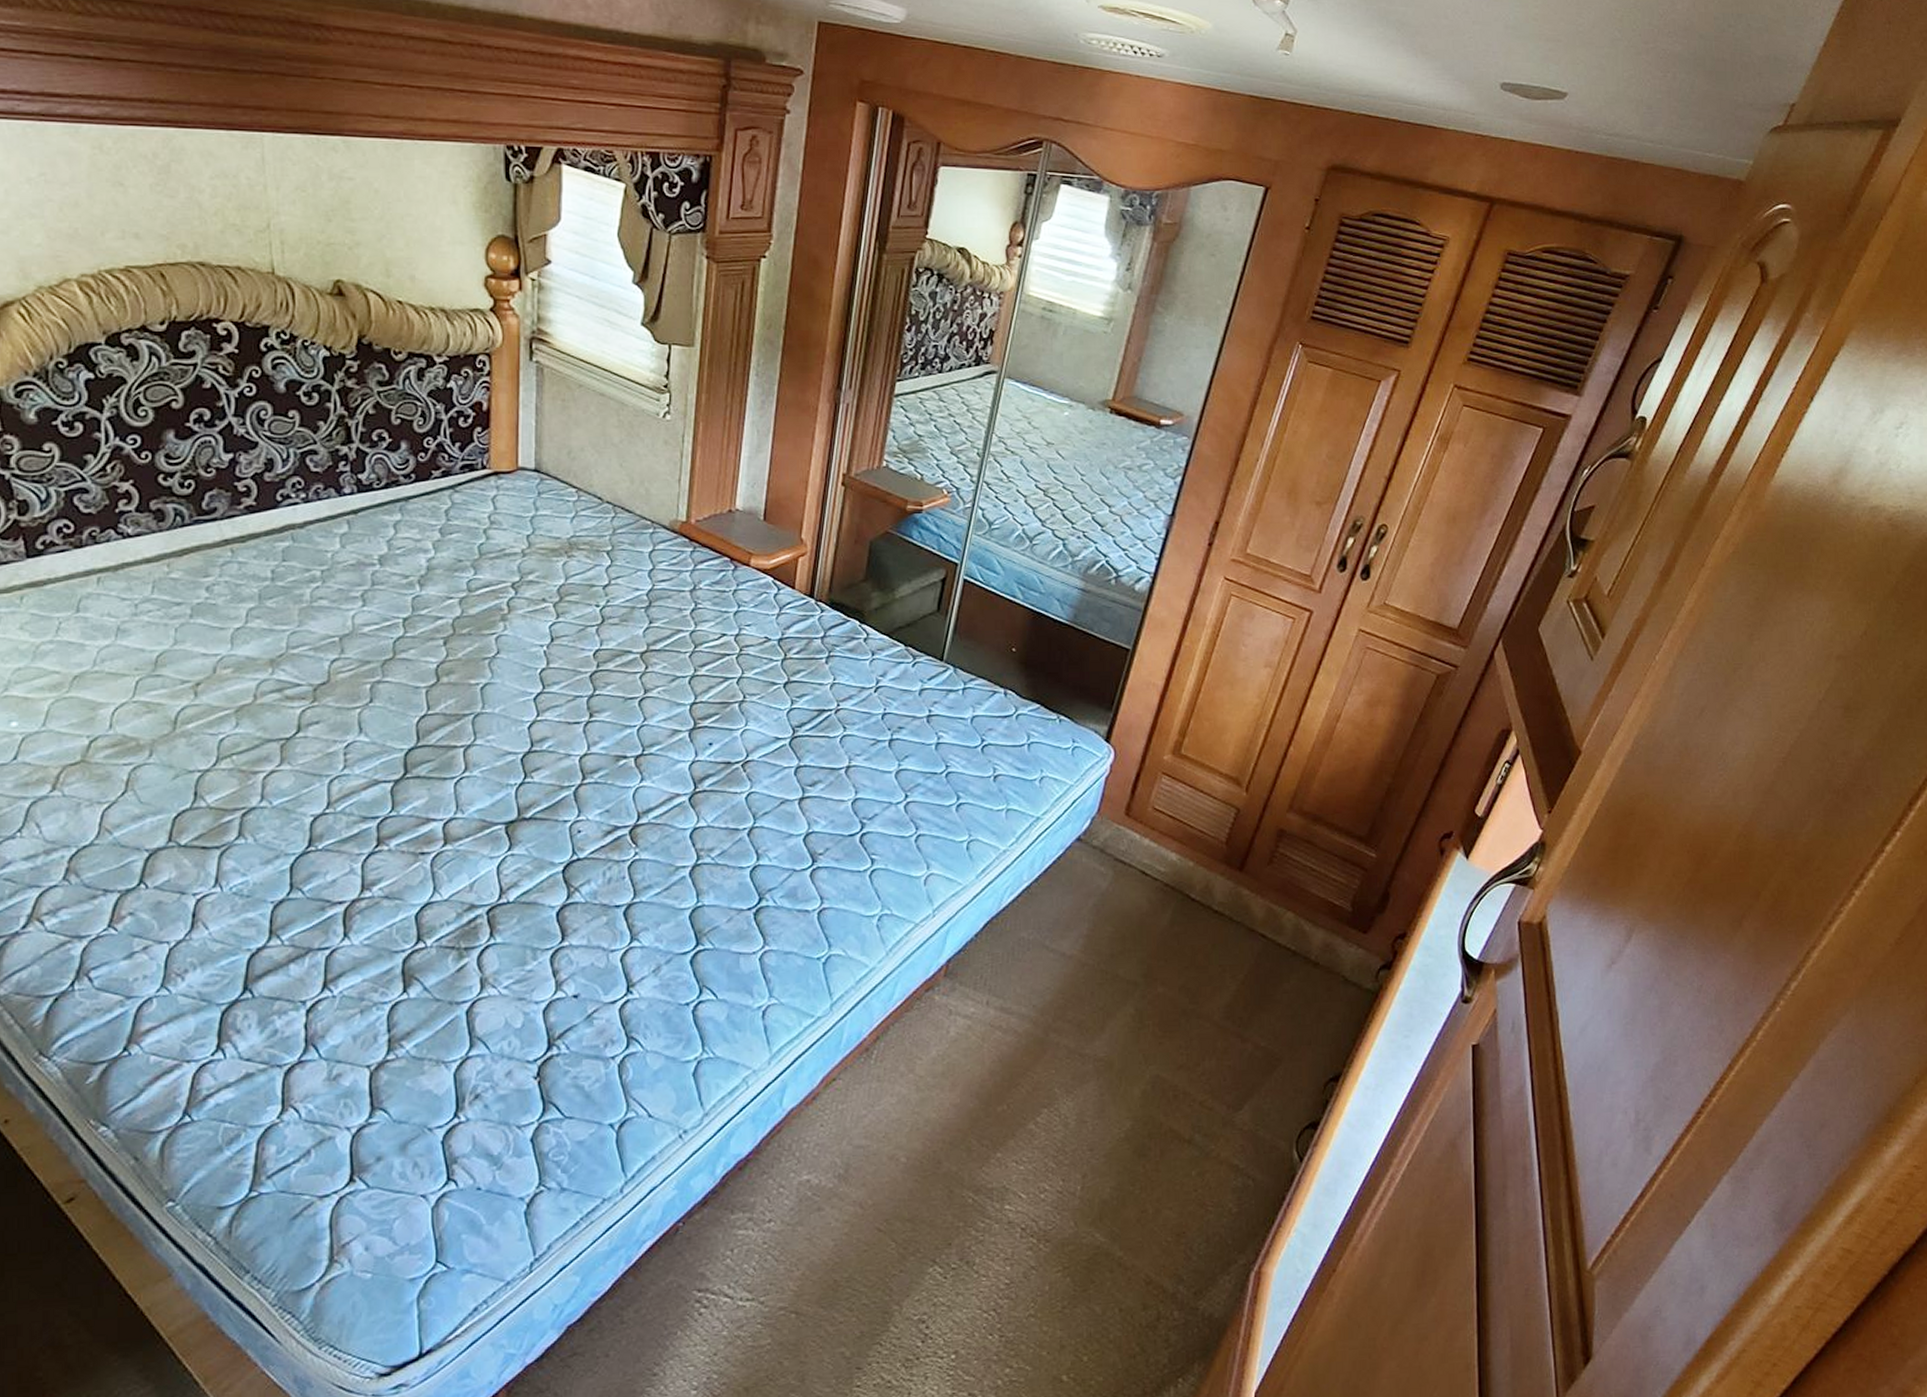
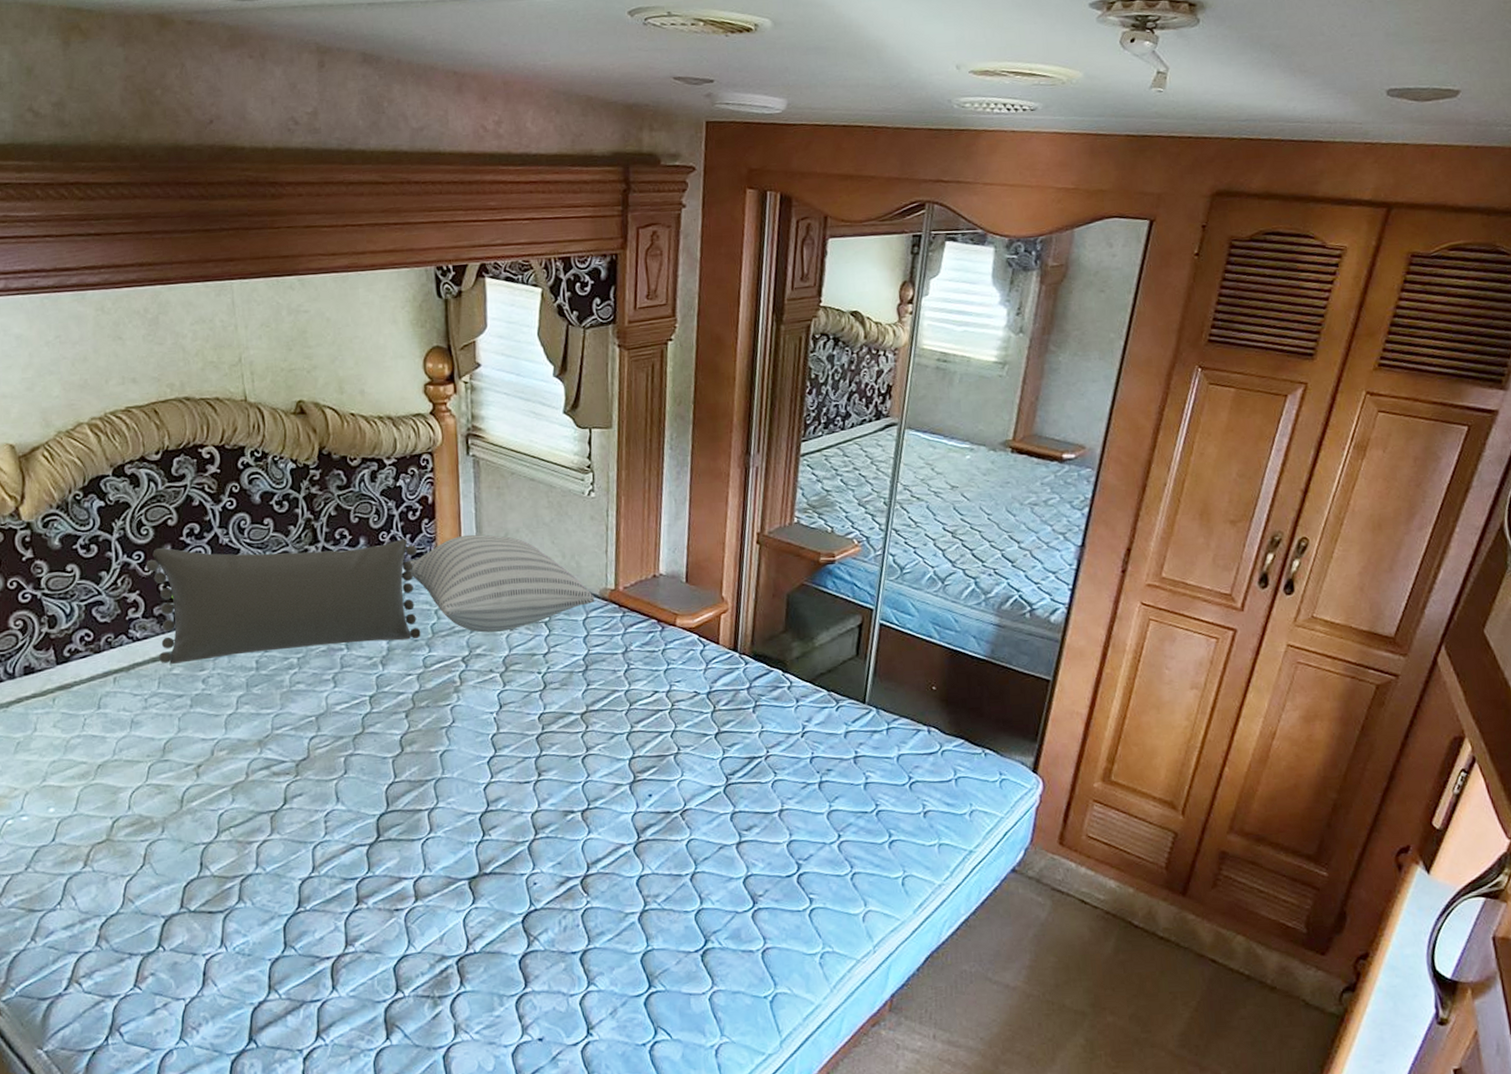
pillow: none [142,432,467,567] -> present [146,538,421,664]
pillow: none [456,449,664,558] -> present [408,534,595,633]

